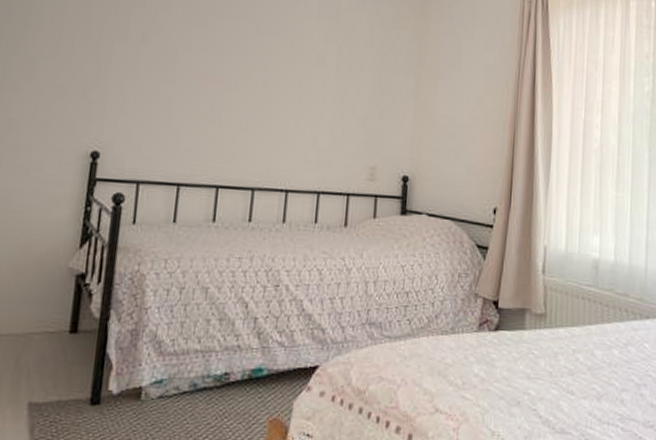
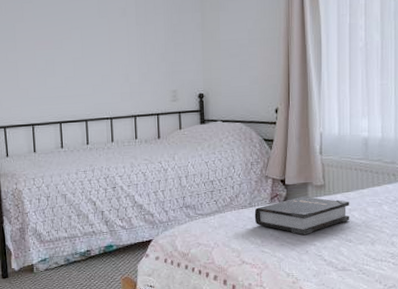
hardback book: none [456,326,574,380] -> present [254,196,350,236]

